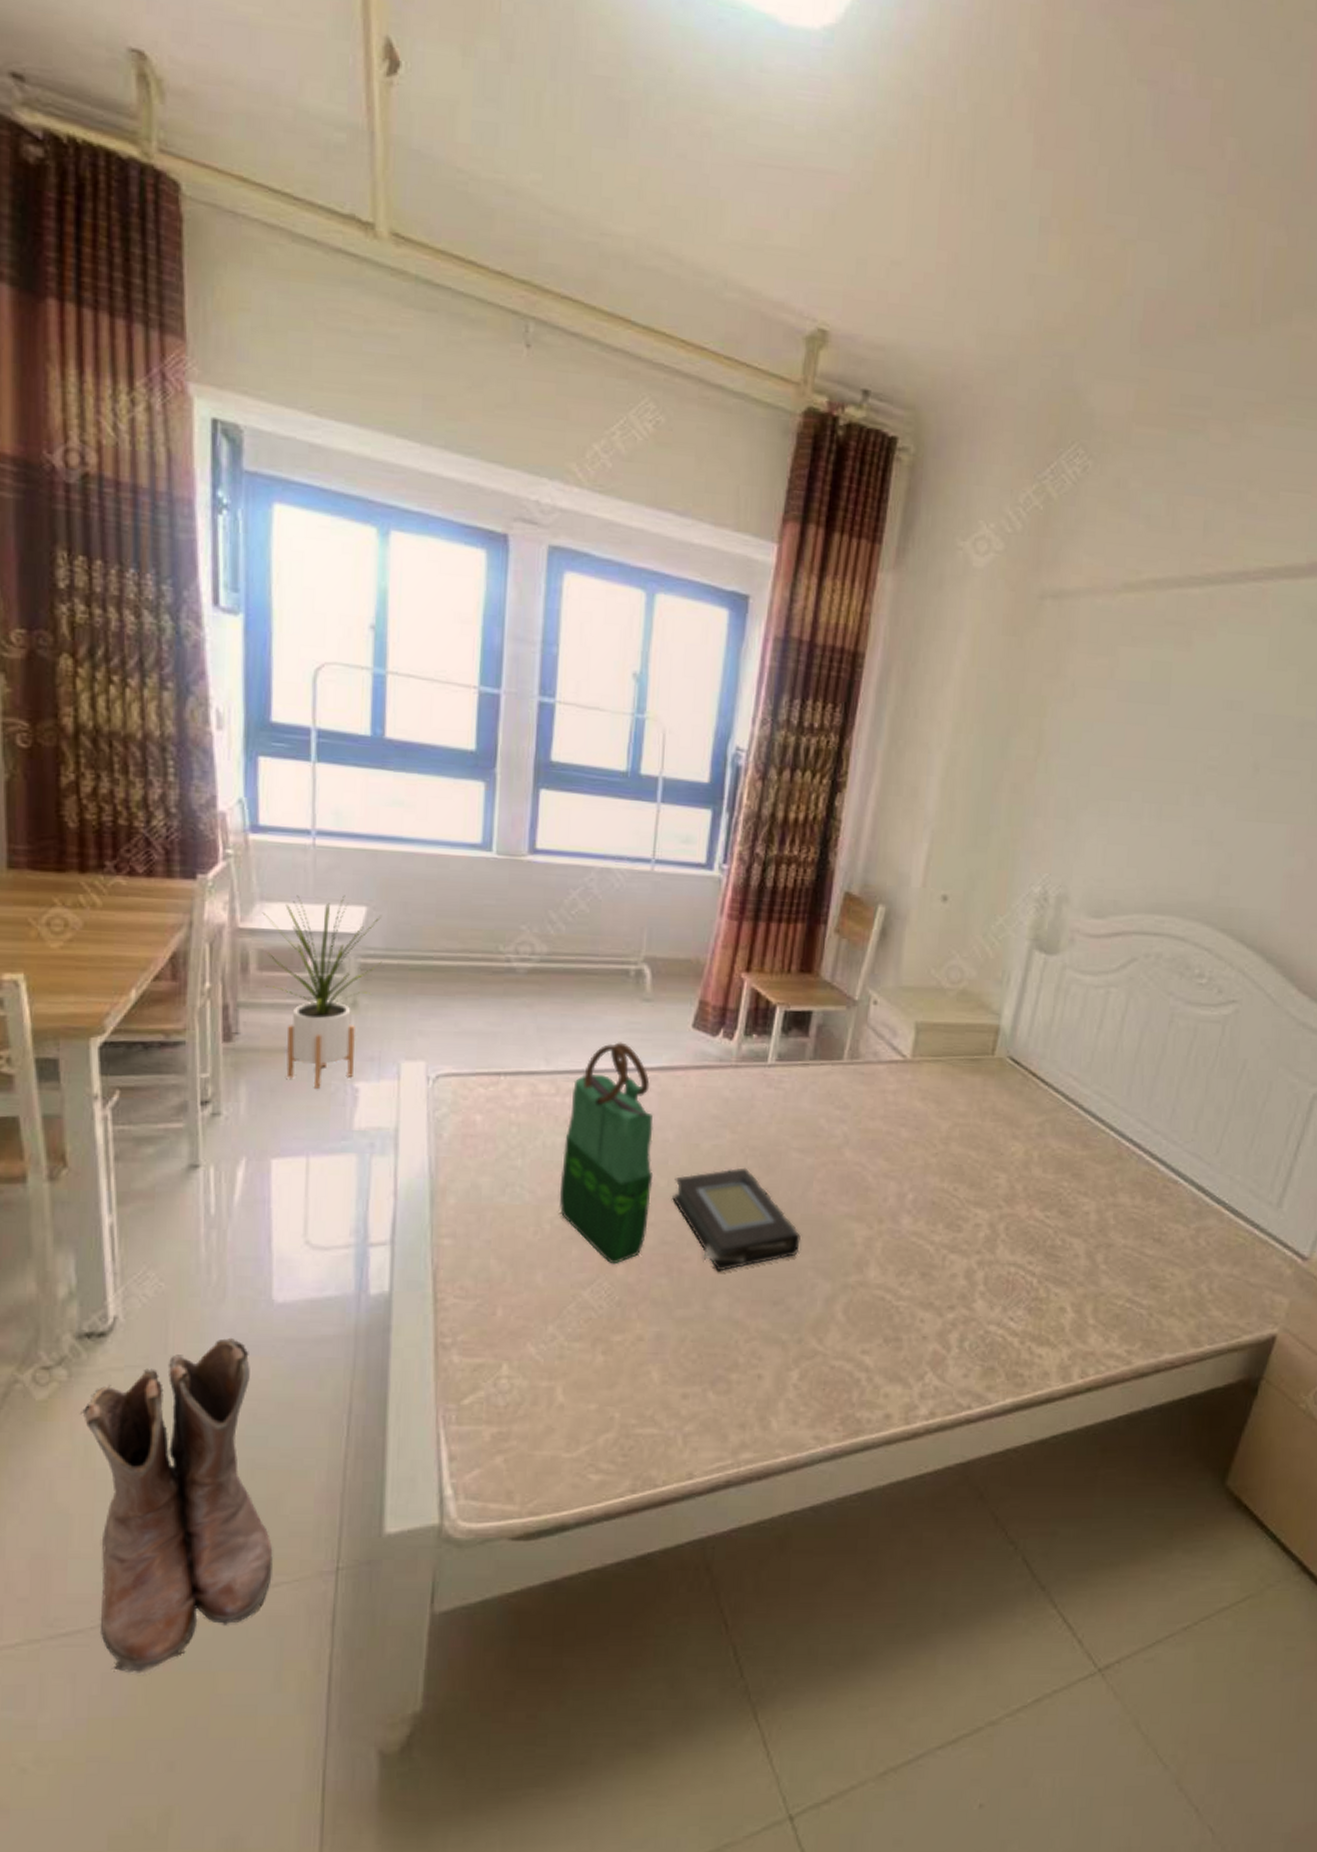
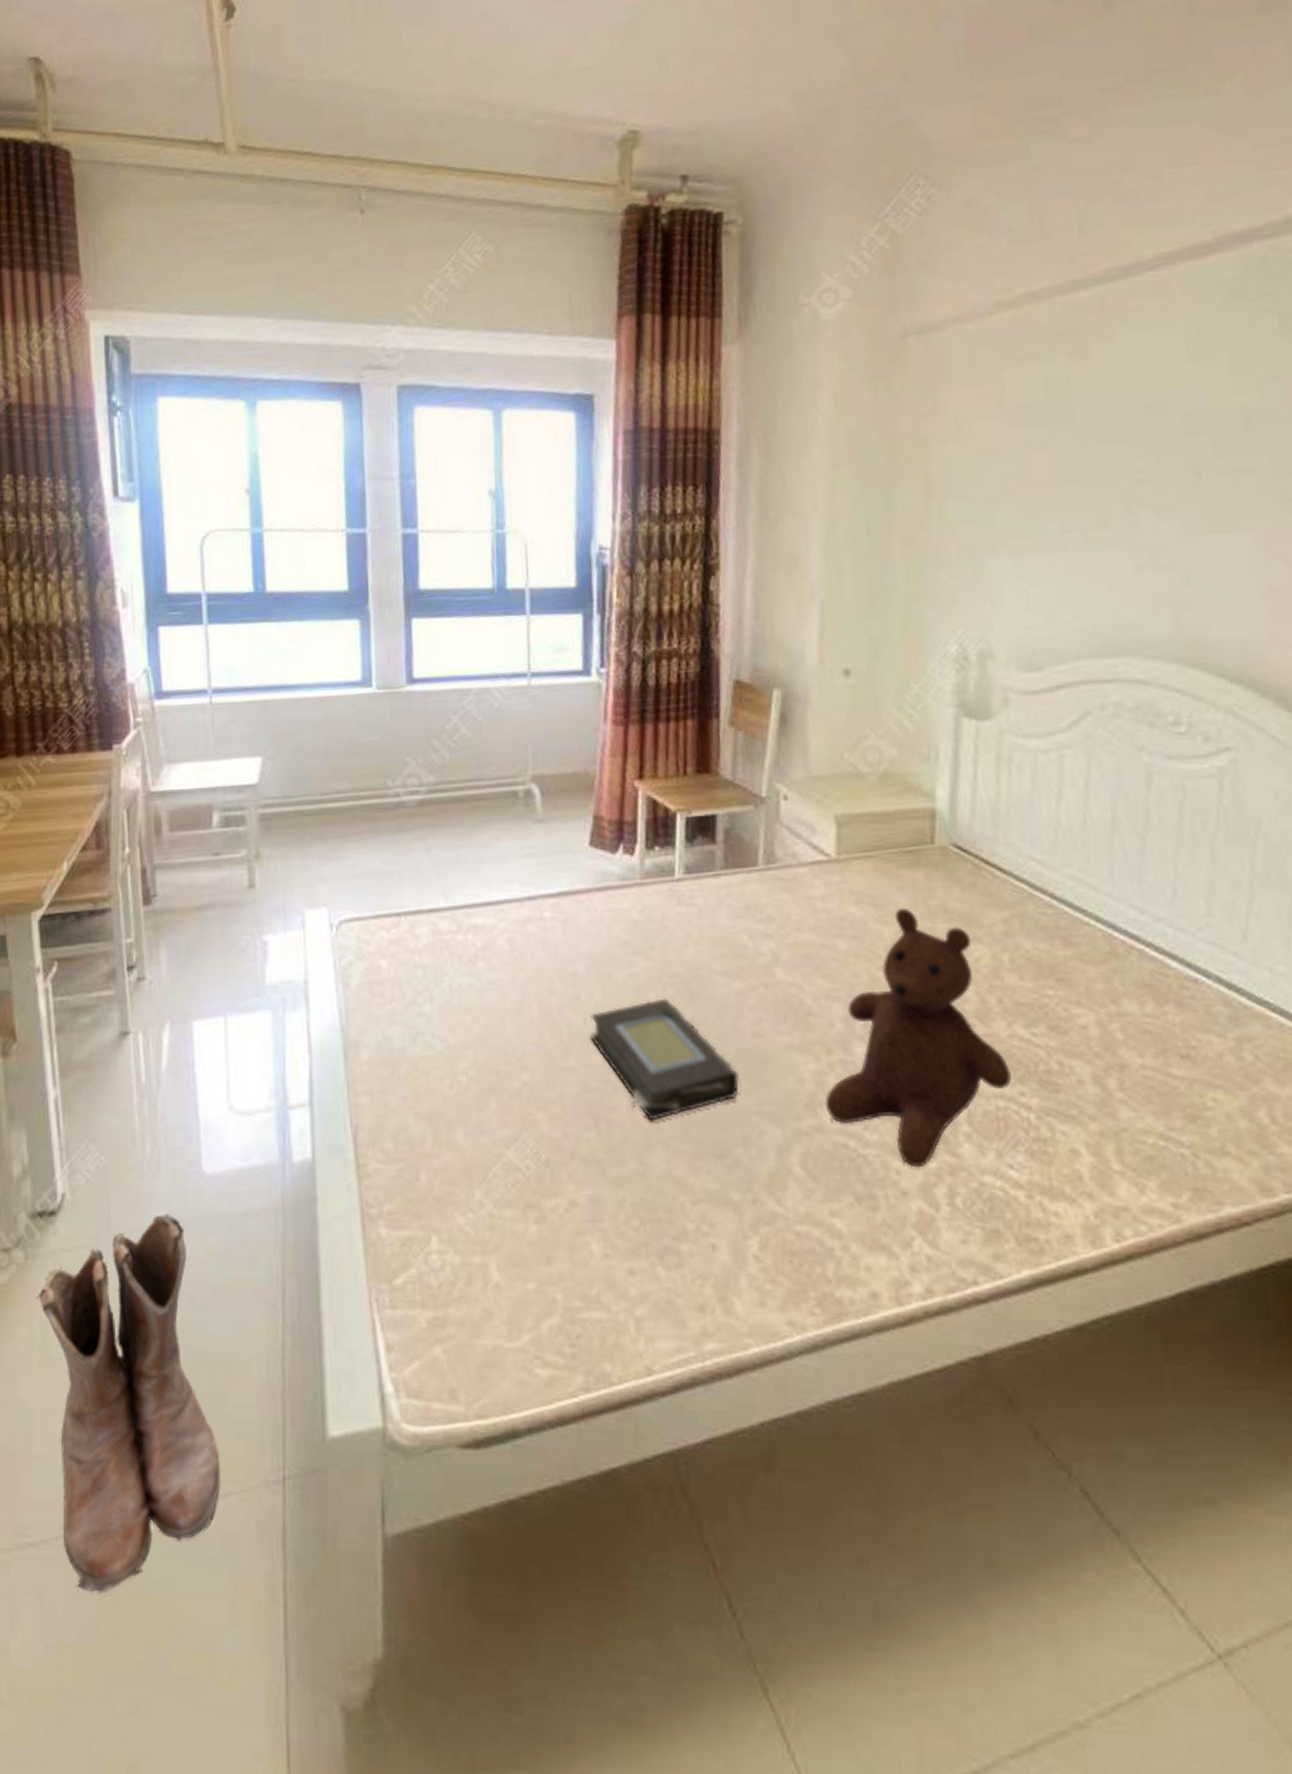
house plant: present [262,895,382,1088] -> none [170,748,280,945]
tote bag: present [559,1042,653,1264] -> none [470,869,568,1118]
teddy bear: none [870,1106,1024,1318] -> present [825,907,1012,1168]

